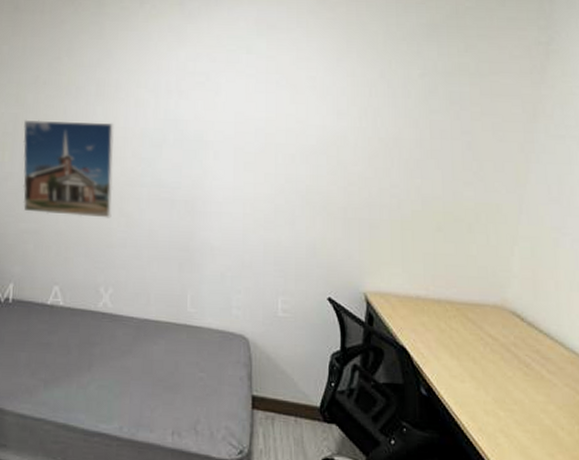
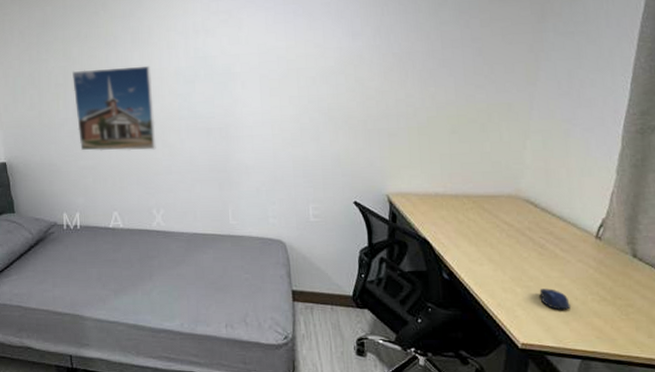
computer mouse: none [523,414,557,440] -> present [539,288,572,310]

